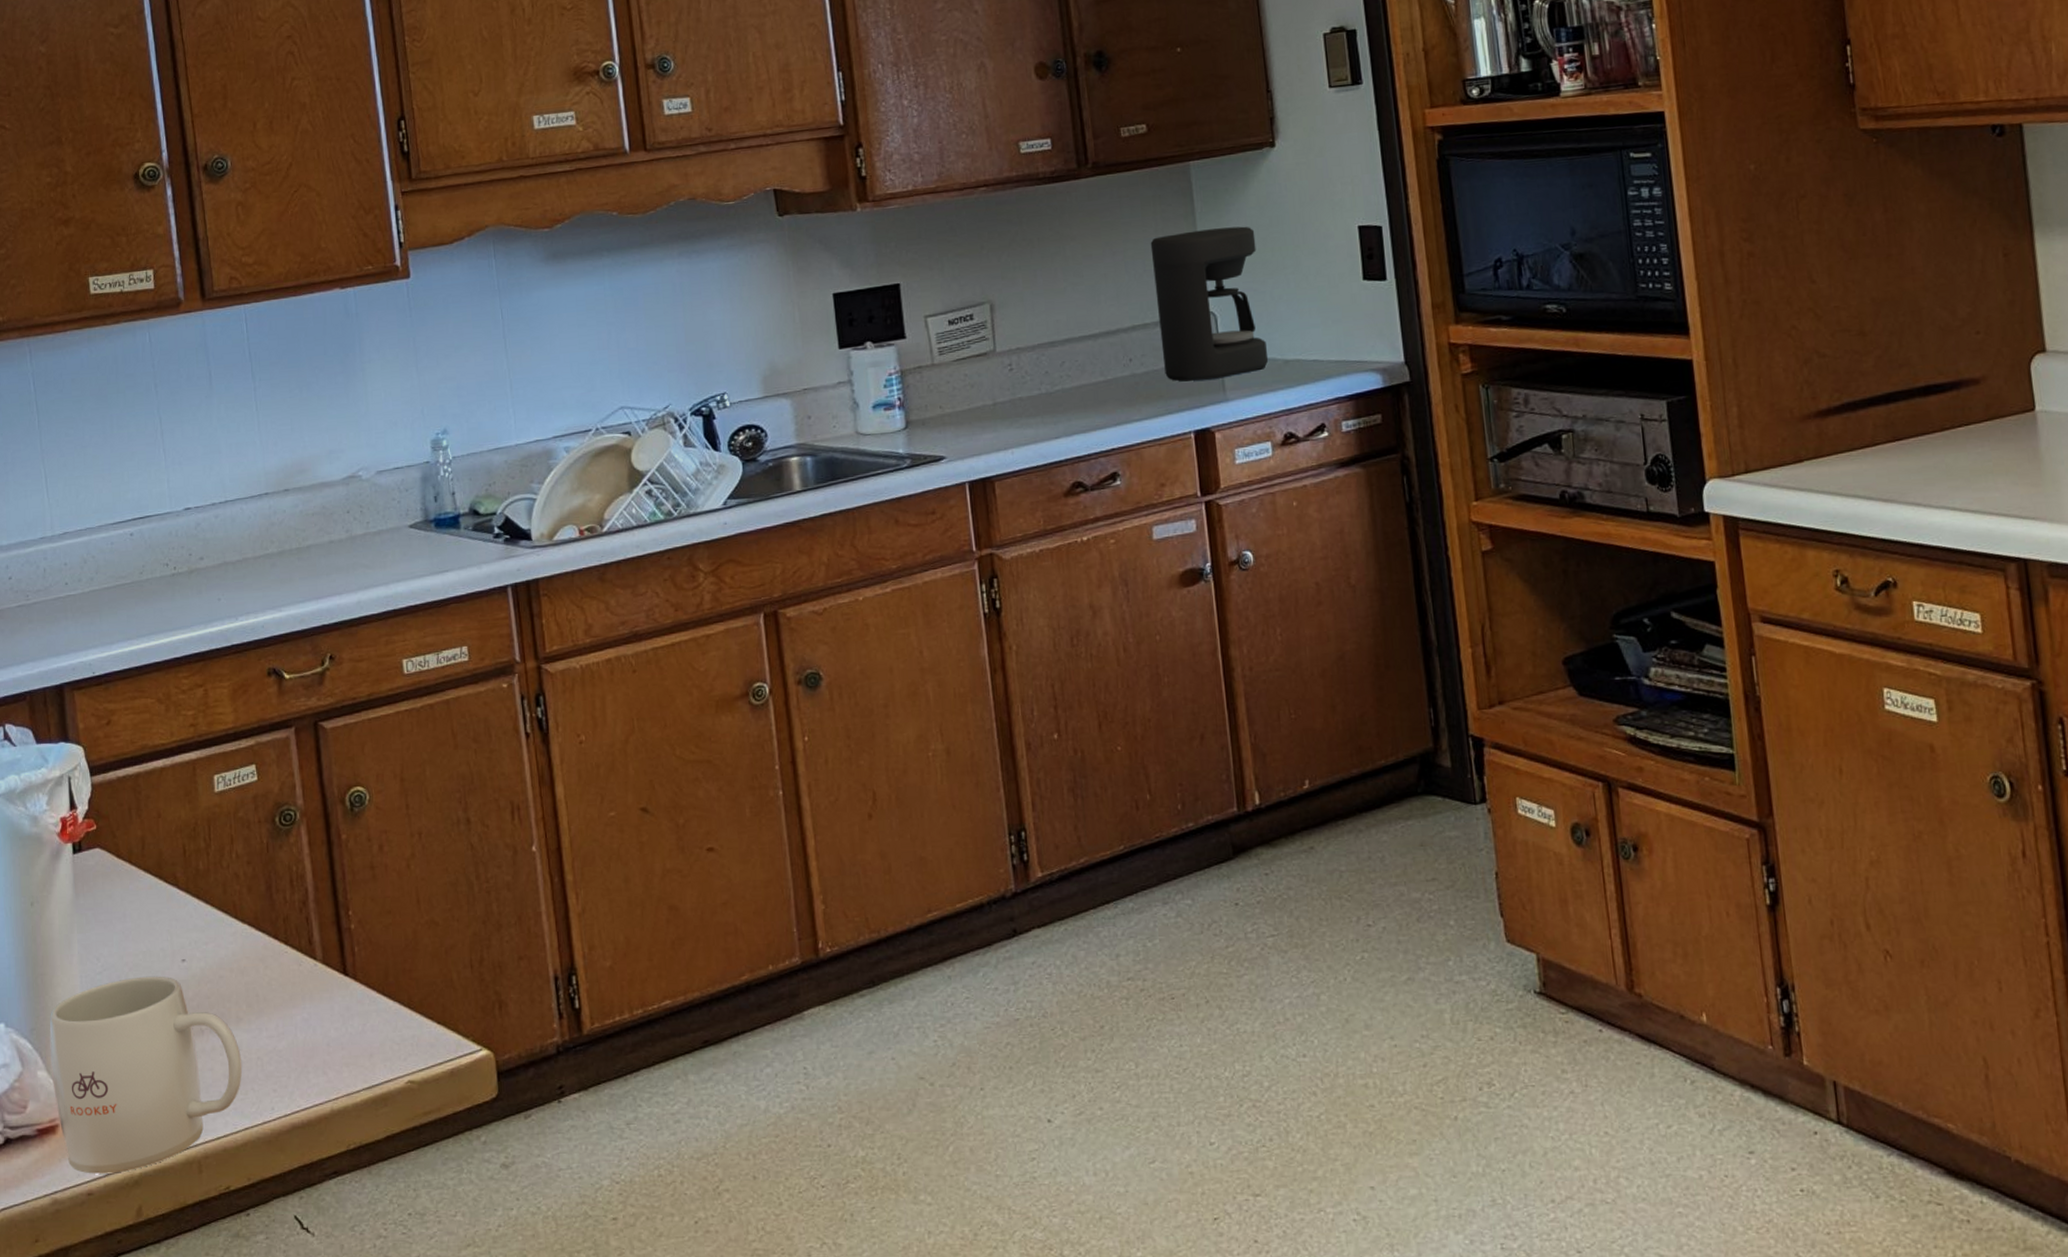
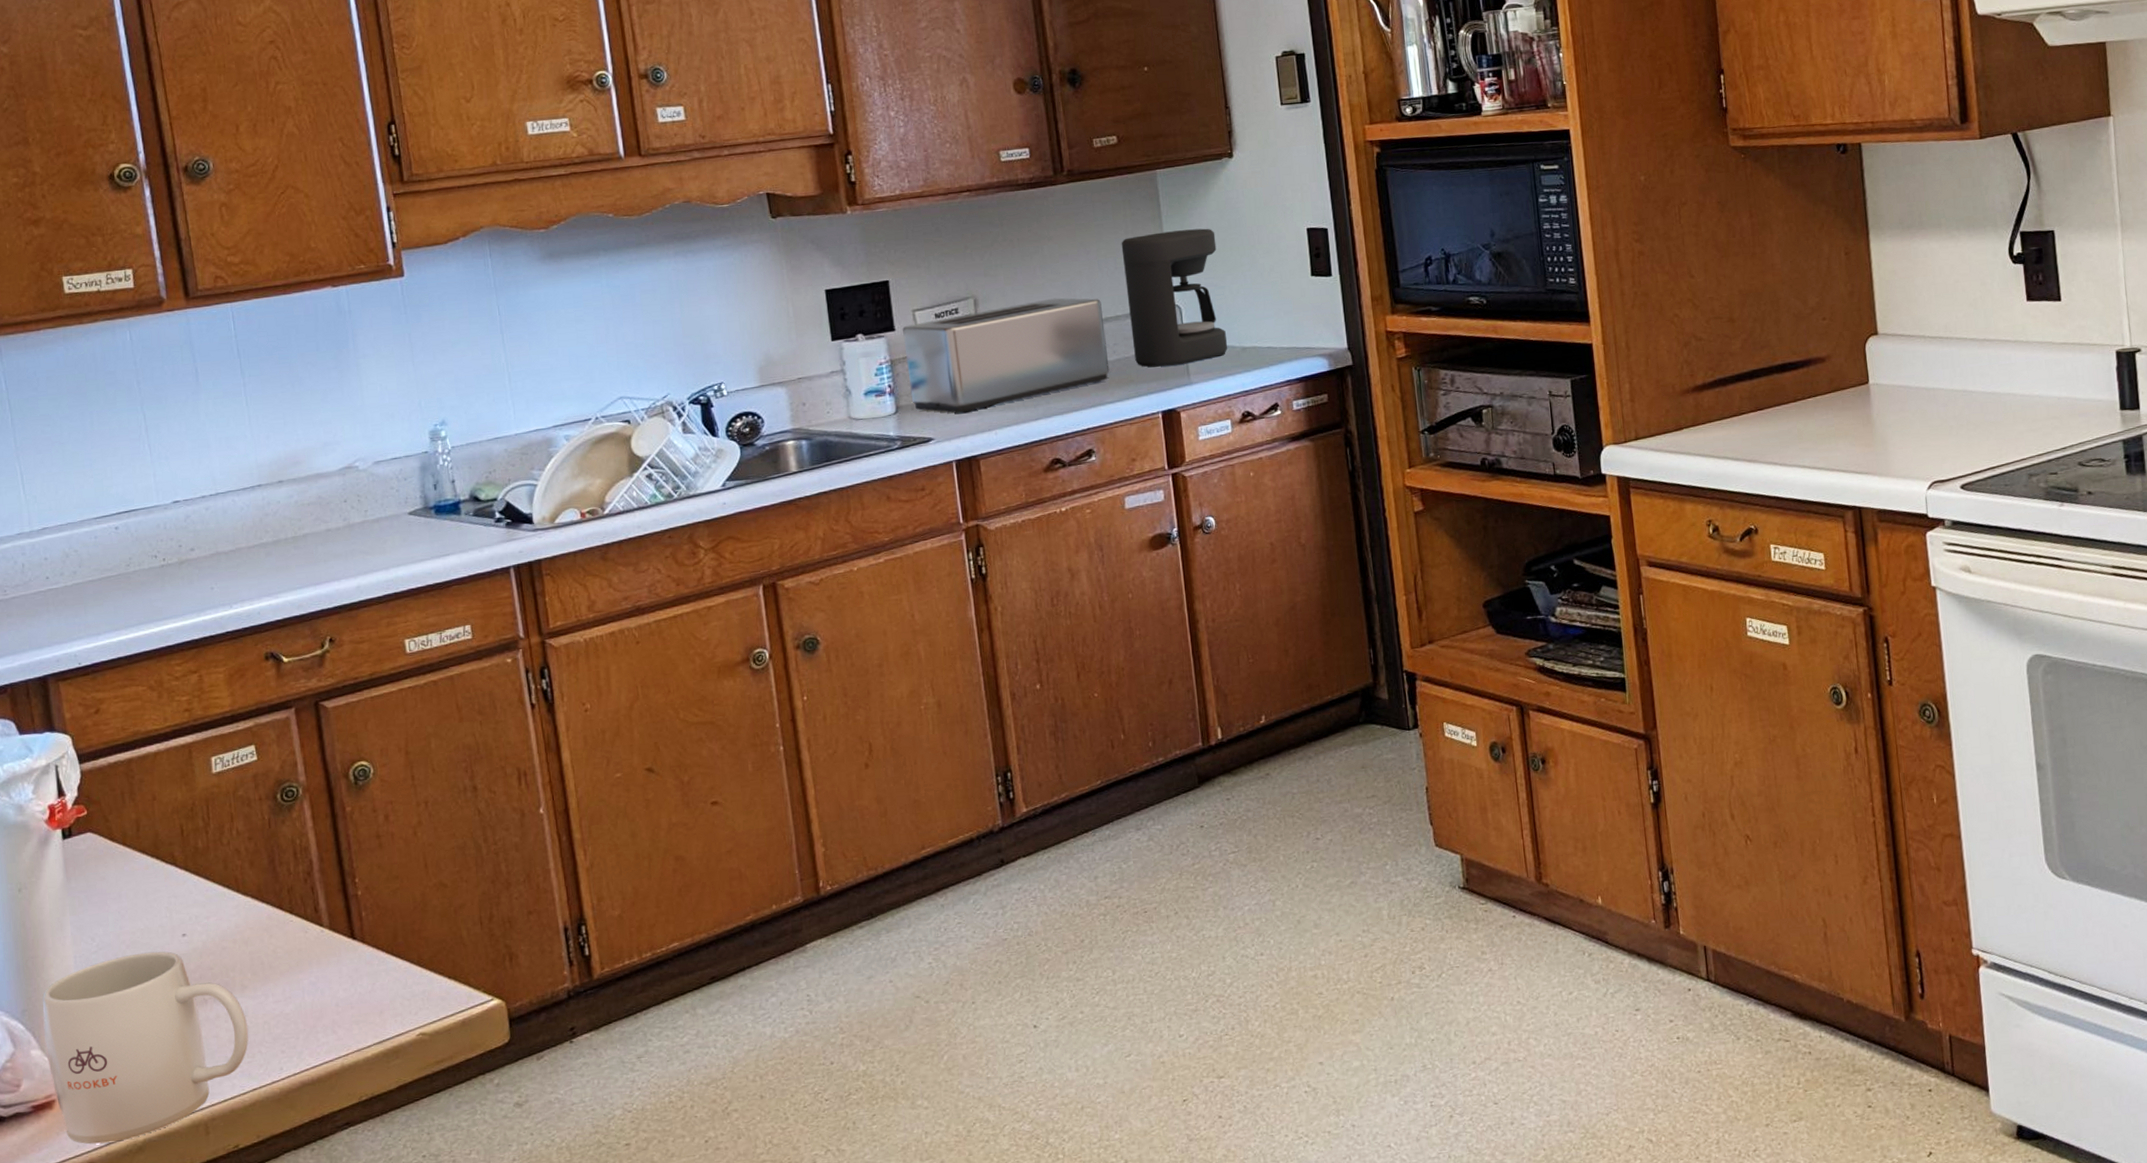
toaster: none [914,303,1137,430] -> present [903,298,1110,413]

